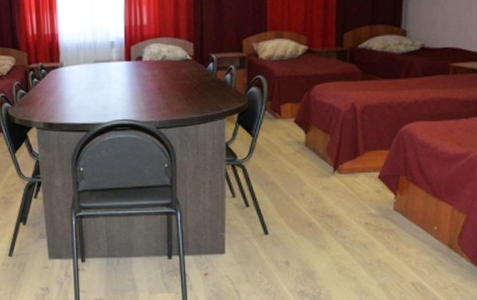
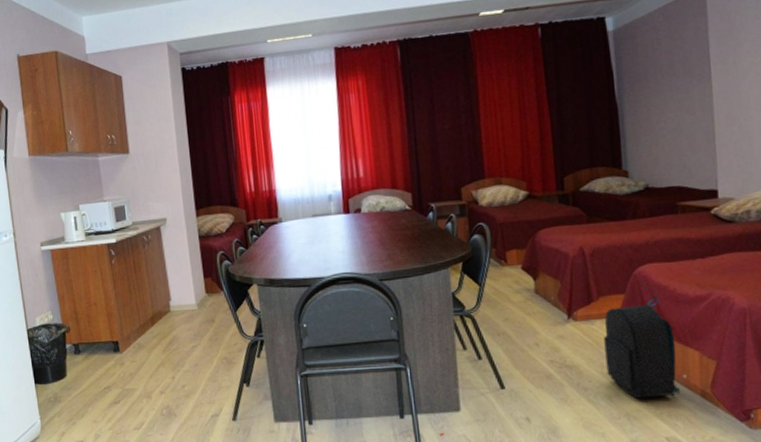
backpack: none [364,155,431,247] -> present [604,298,680,399]

